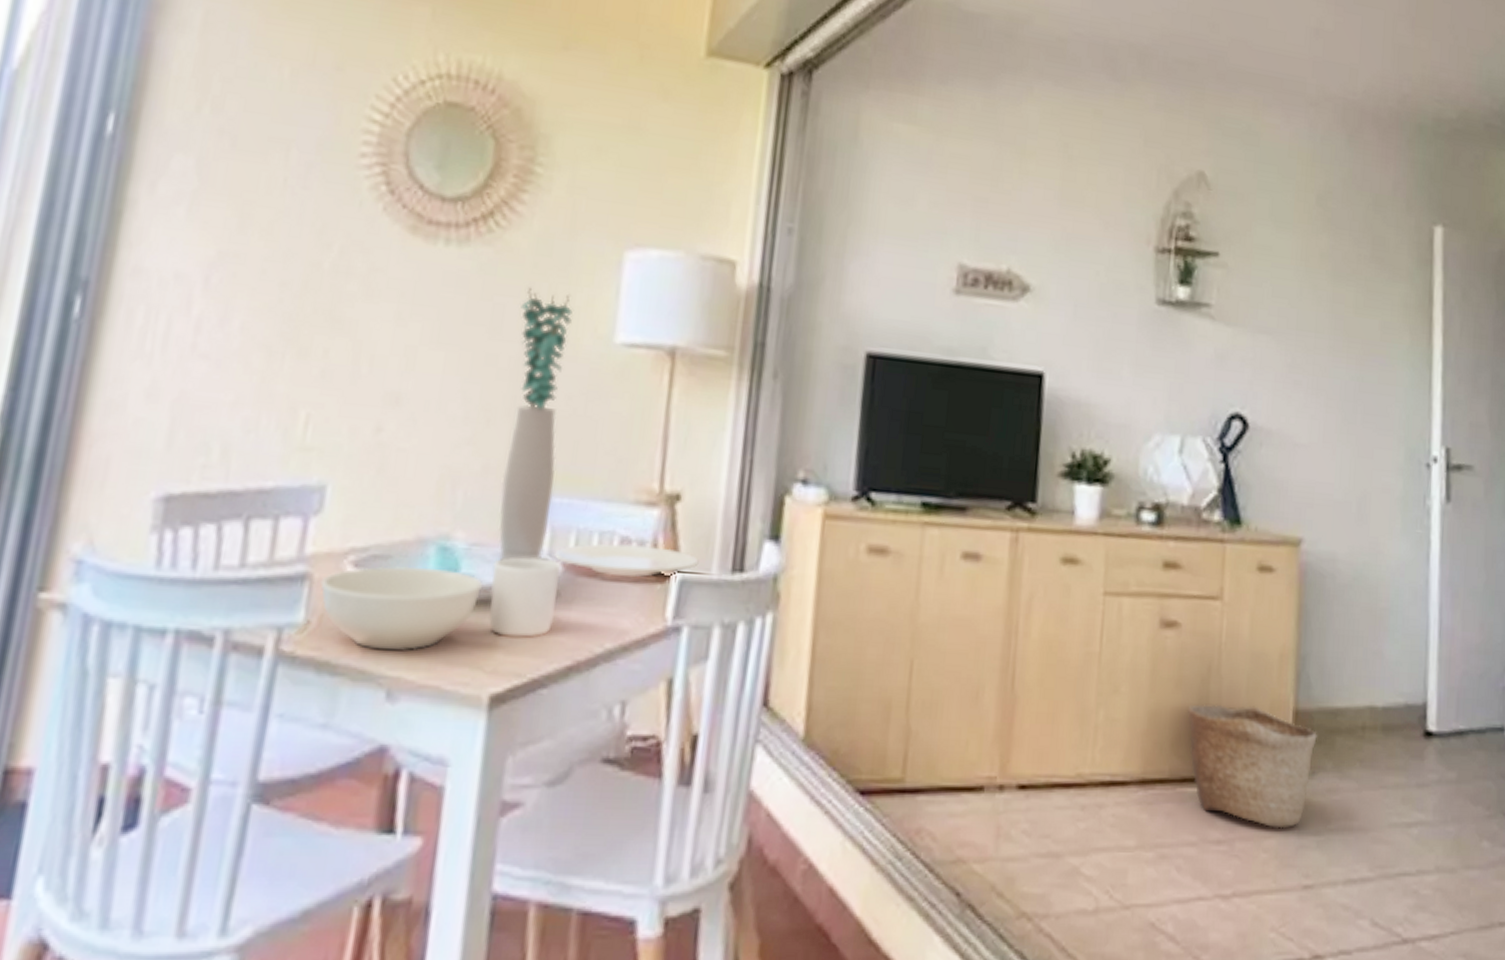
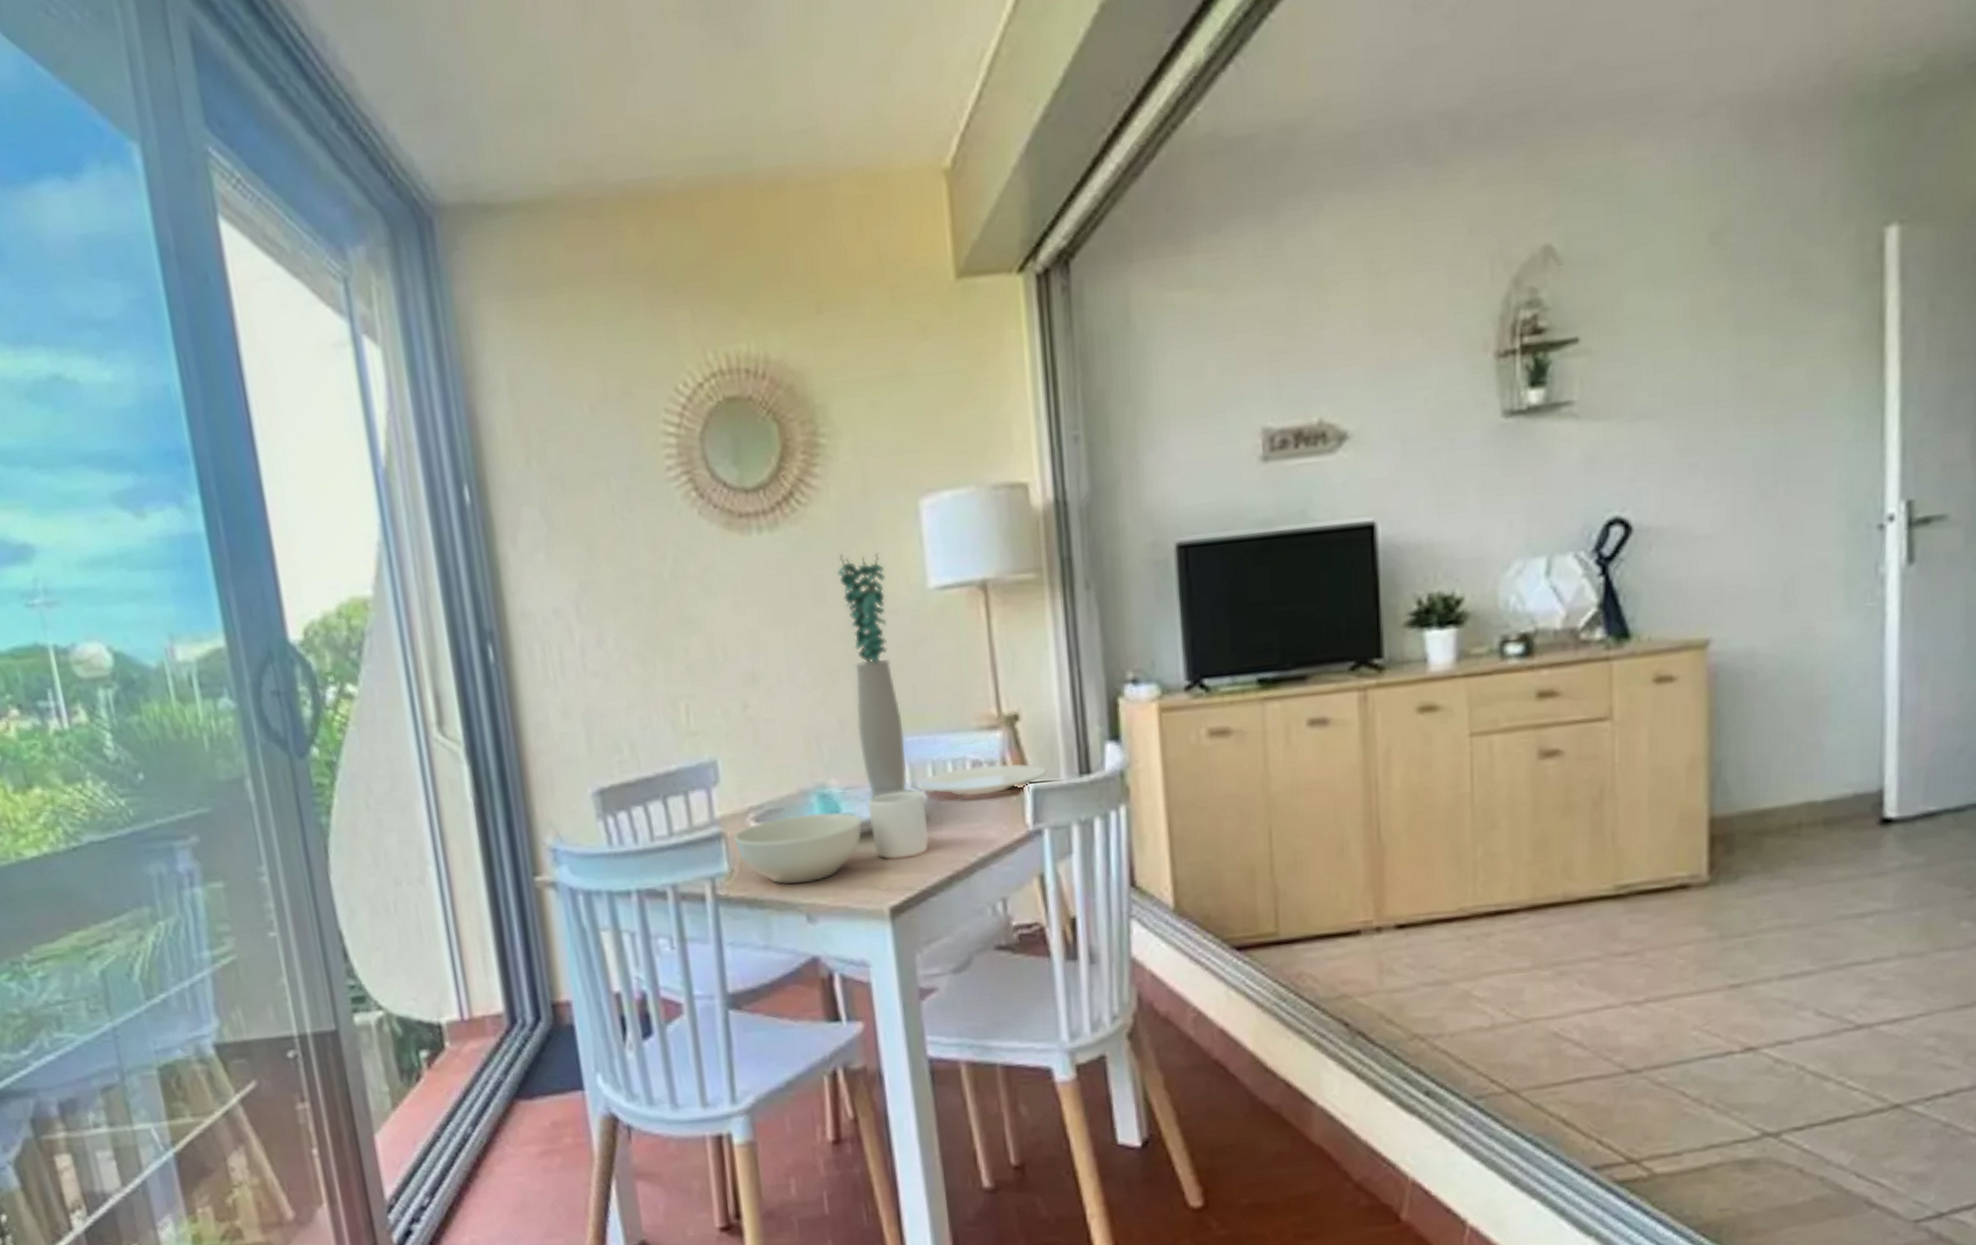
basket: present [1187,704,1318,829] -> none [1578,820,1741,935]

